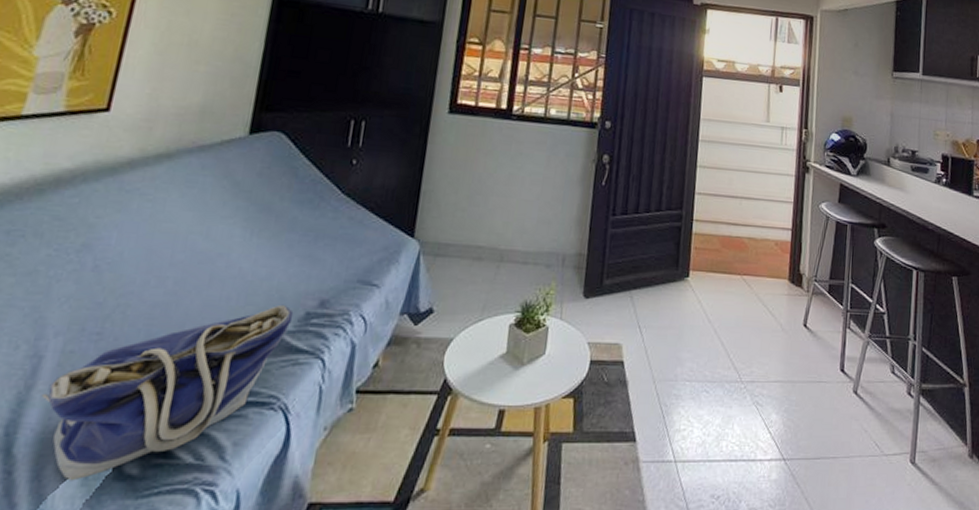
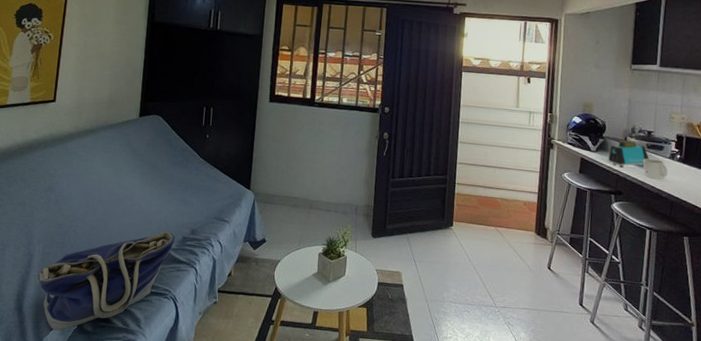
toaster: none [870,161,914,195] -> present [608,140,649,168]
mug: none [907,183,934,209] -> present [642,158,668,180]

